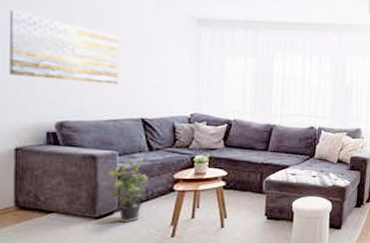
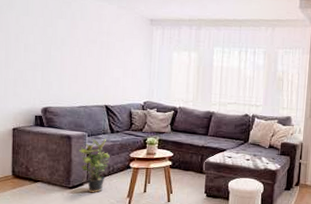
wall art: present [9,10,120,84] -> none [9,17,90,76]

